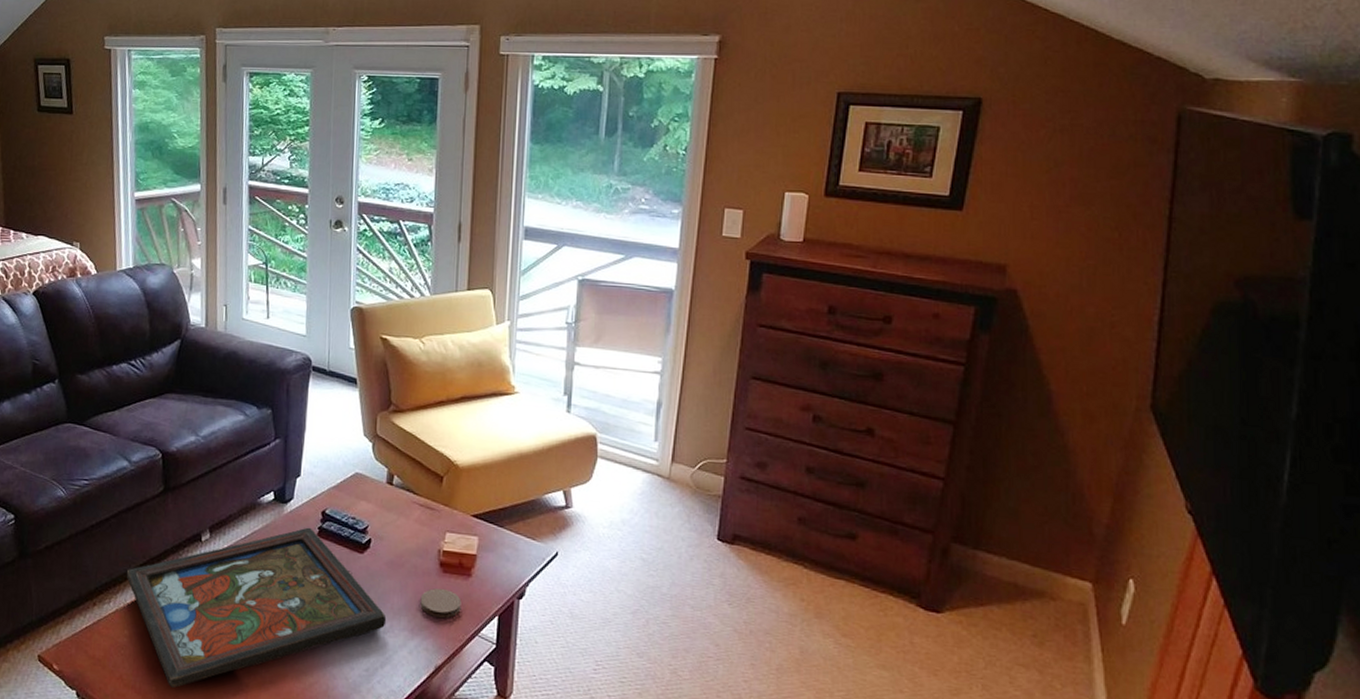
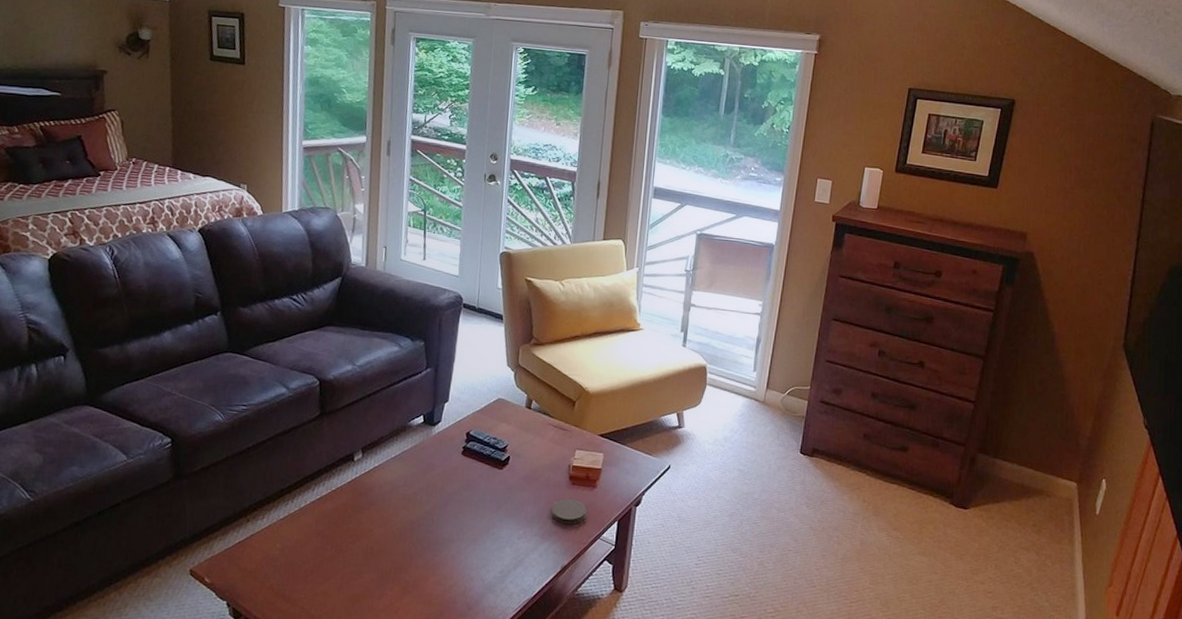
framed painting: present [126,527,387,688] -> none [280,447,521,594]

